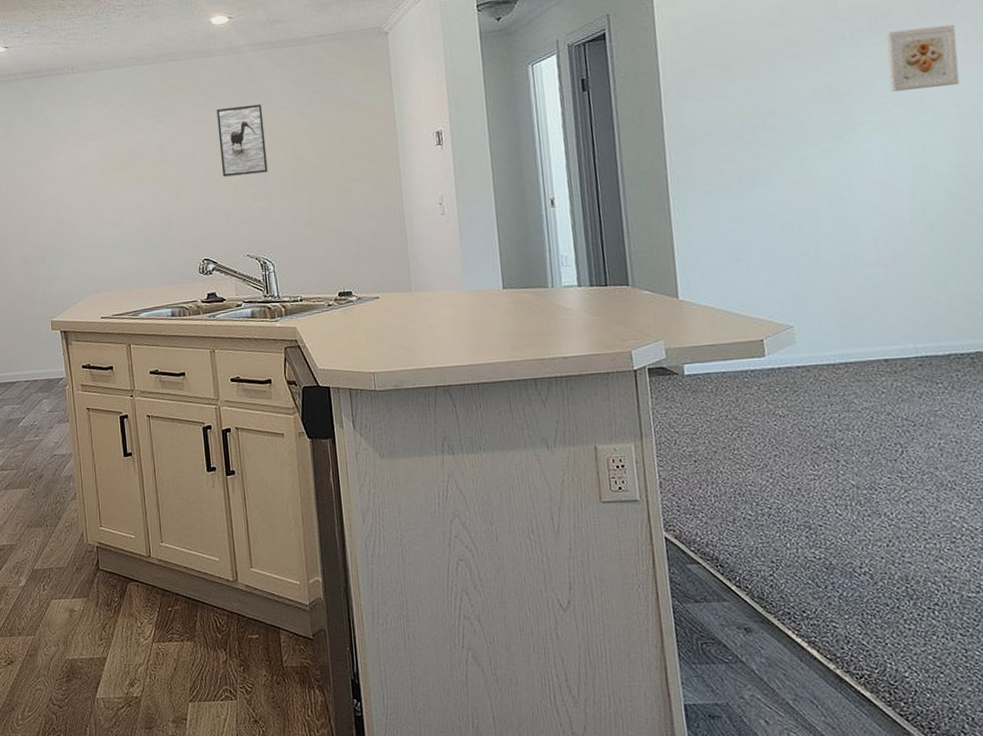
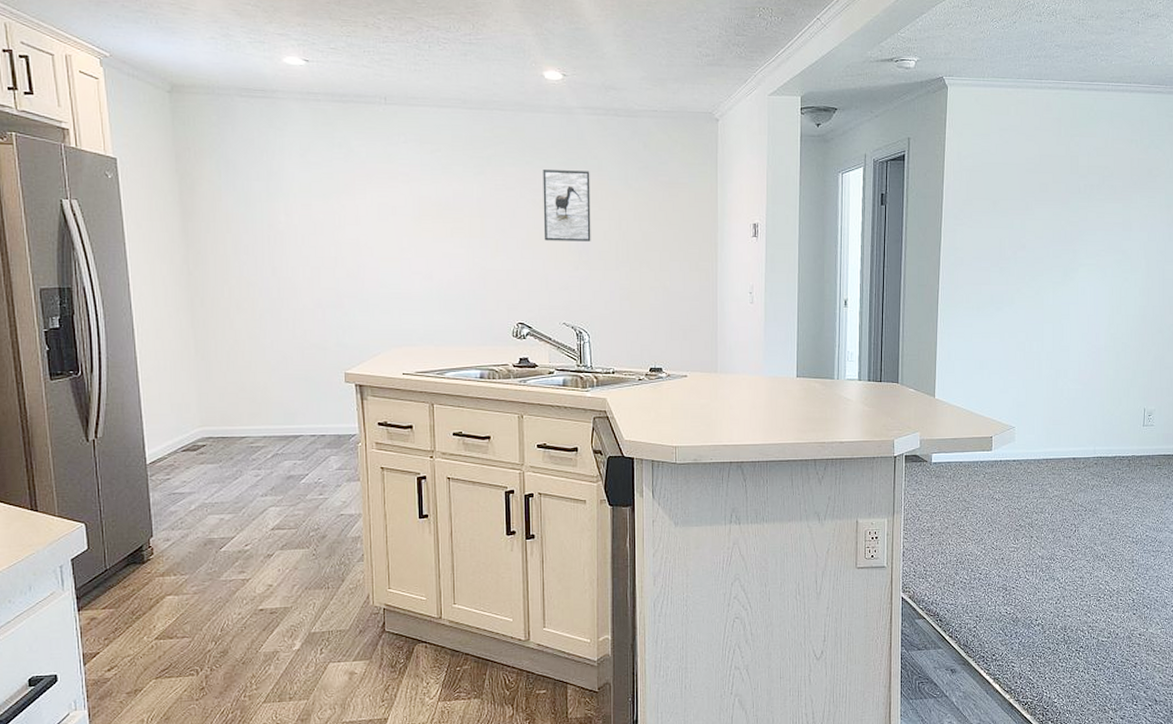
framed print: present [886,24,960,92] -> none [1106,192,1154,244]

